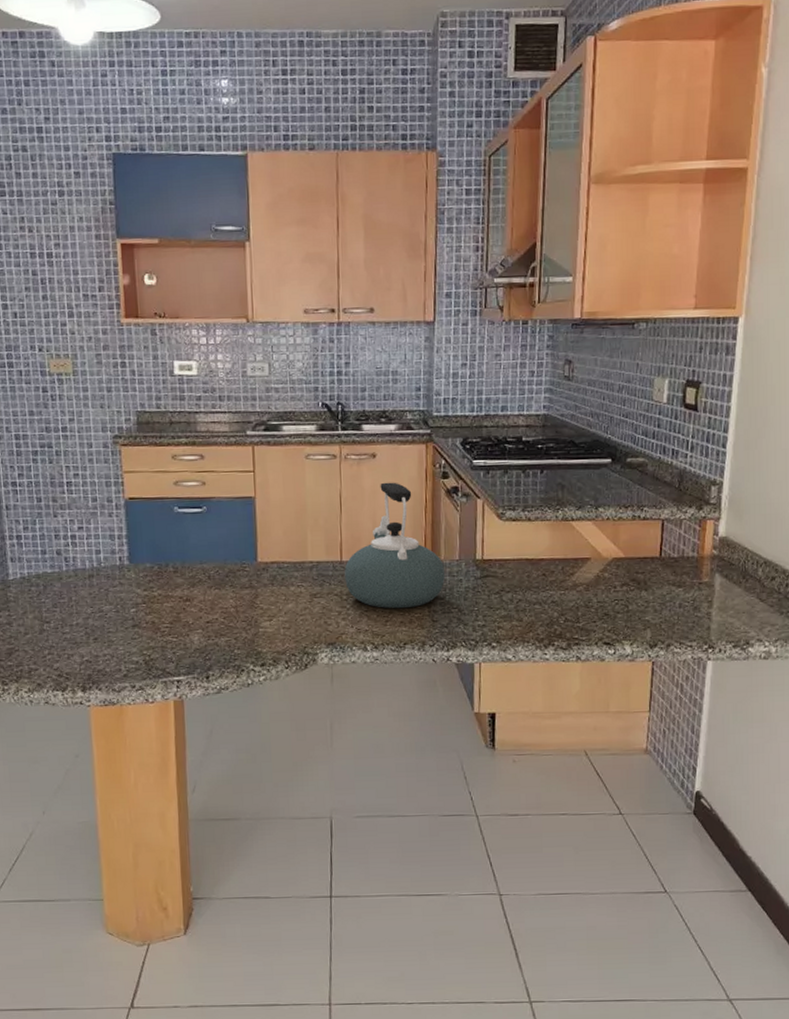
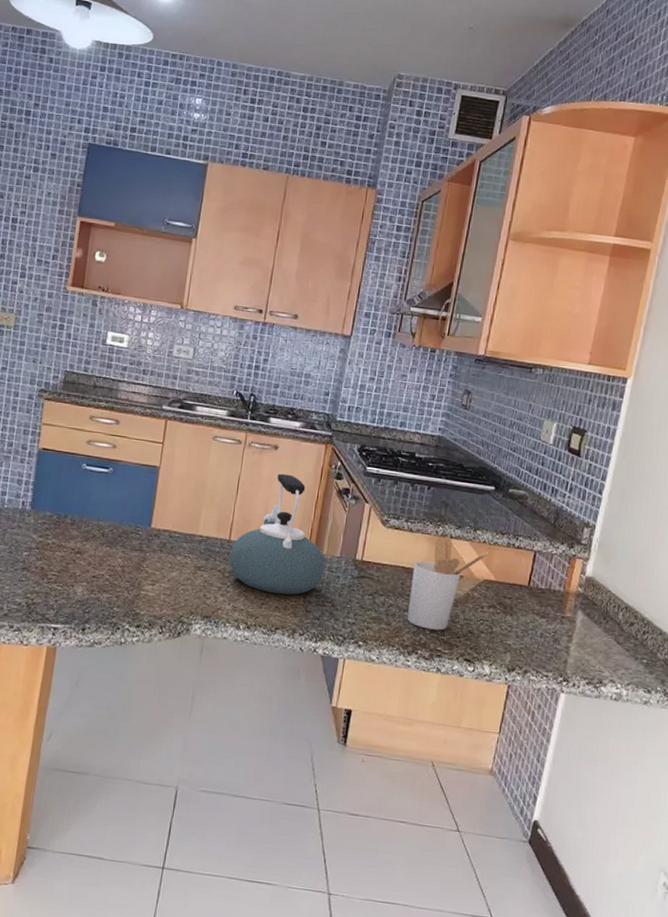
utensil holder: none [537,520,615,619] -> present [407,536,489,631]

